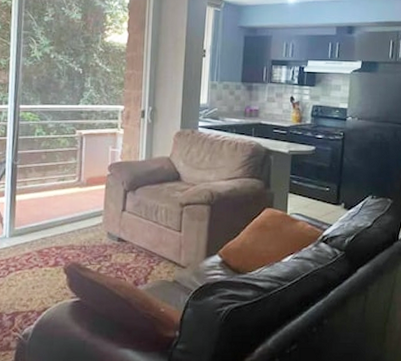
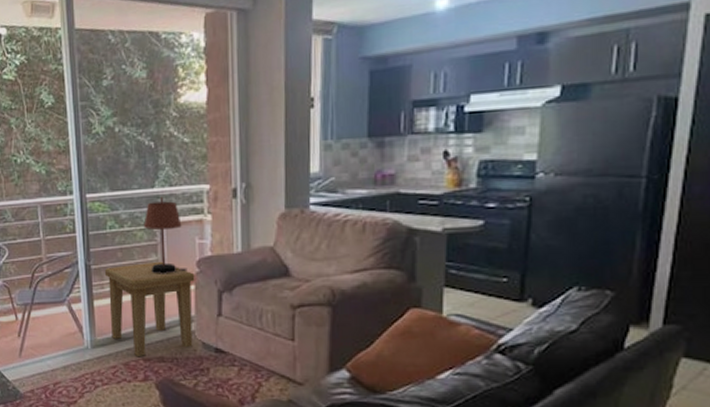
side table: none [29,164,106,246] -> present [105,261,195,358]
table lamp: none [67,113,101,175] -> present [143,197,187,274]

